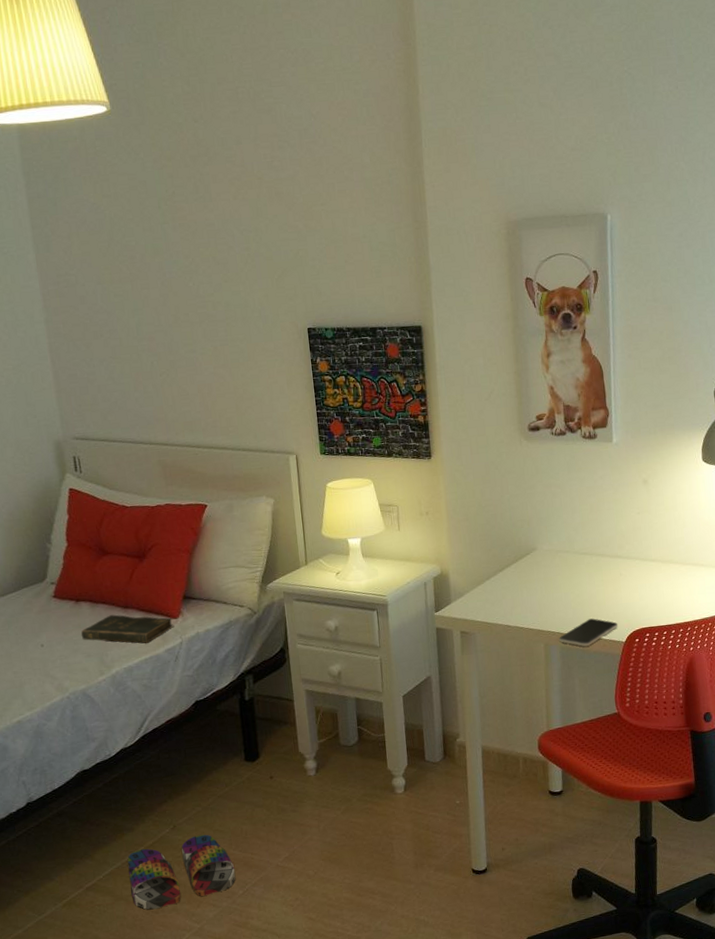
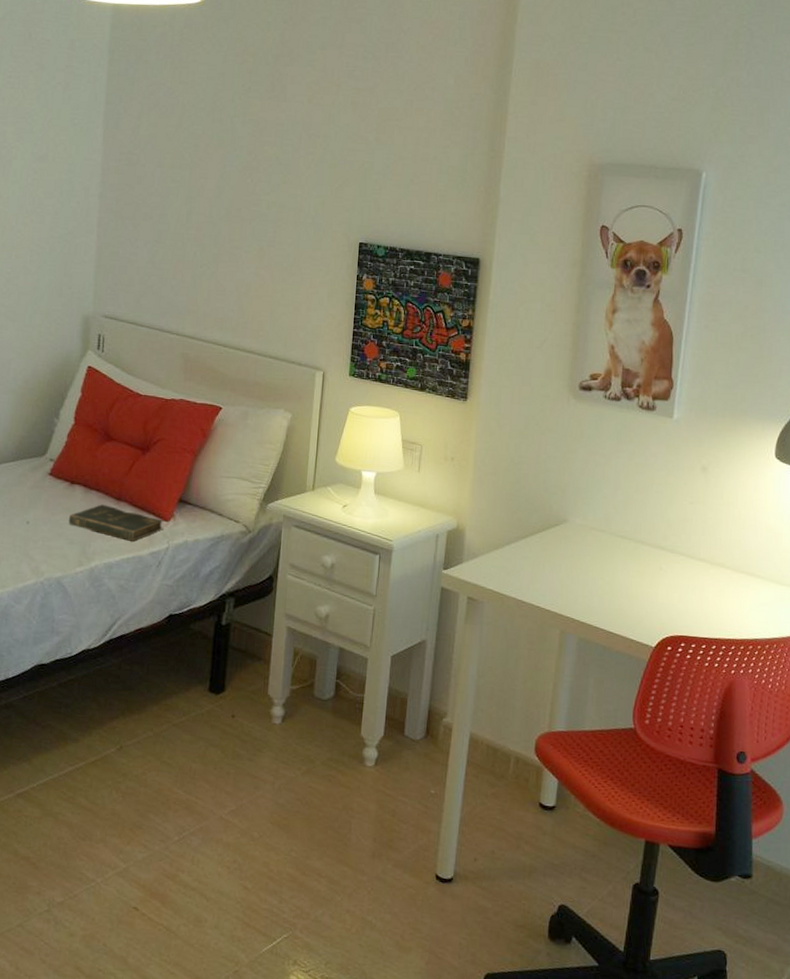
slippers: present [127,834,236,910] -> none [61,762,175,836]
smartphone: present [559,618,618,647] -> none [578,612,650,644]

